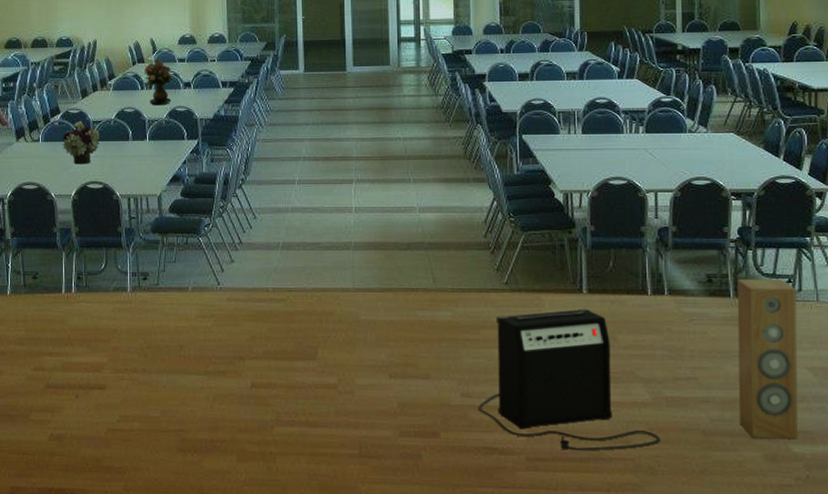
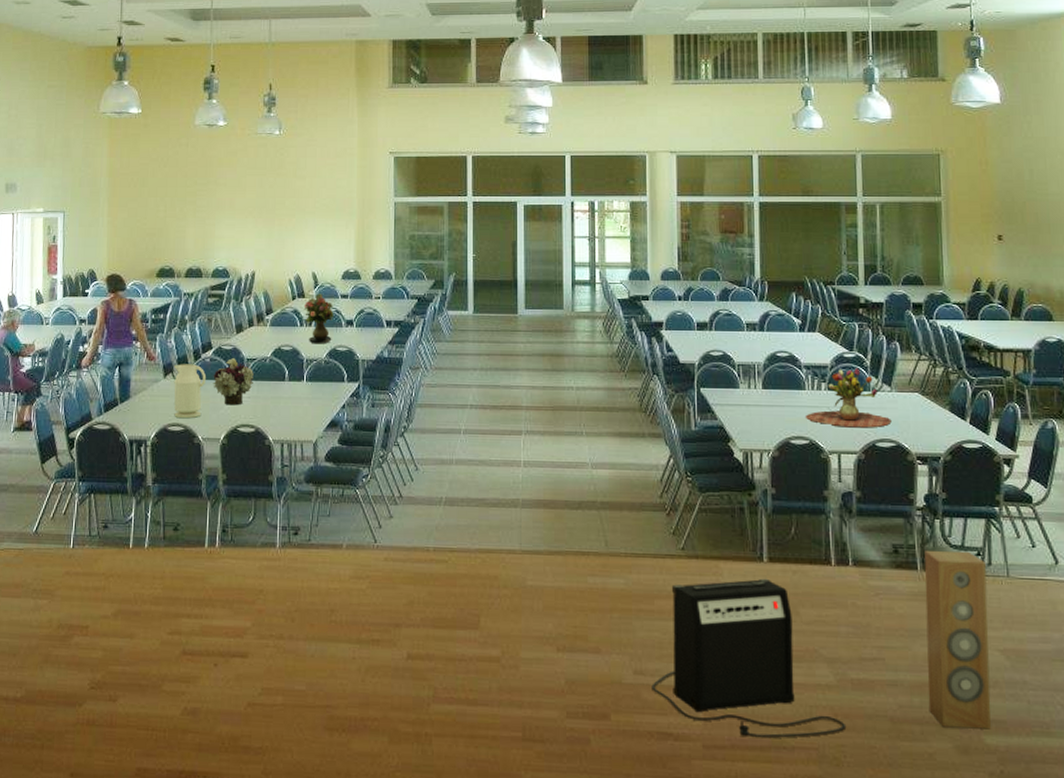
water jug: none [25,128,56,178] -> present [173,364,207,419]
flower arrangement: none [624,111,707,168] -> present [806,368,892,428]

